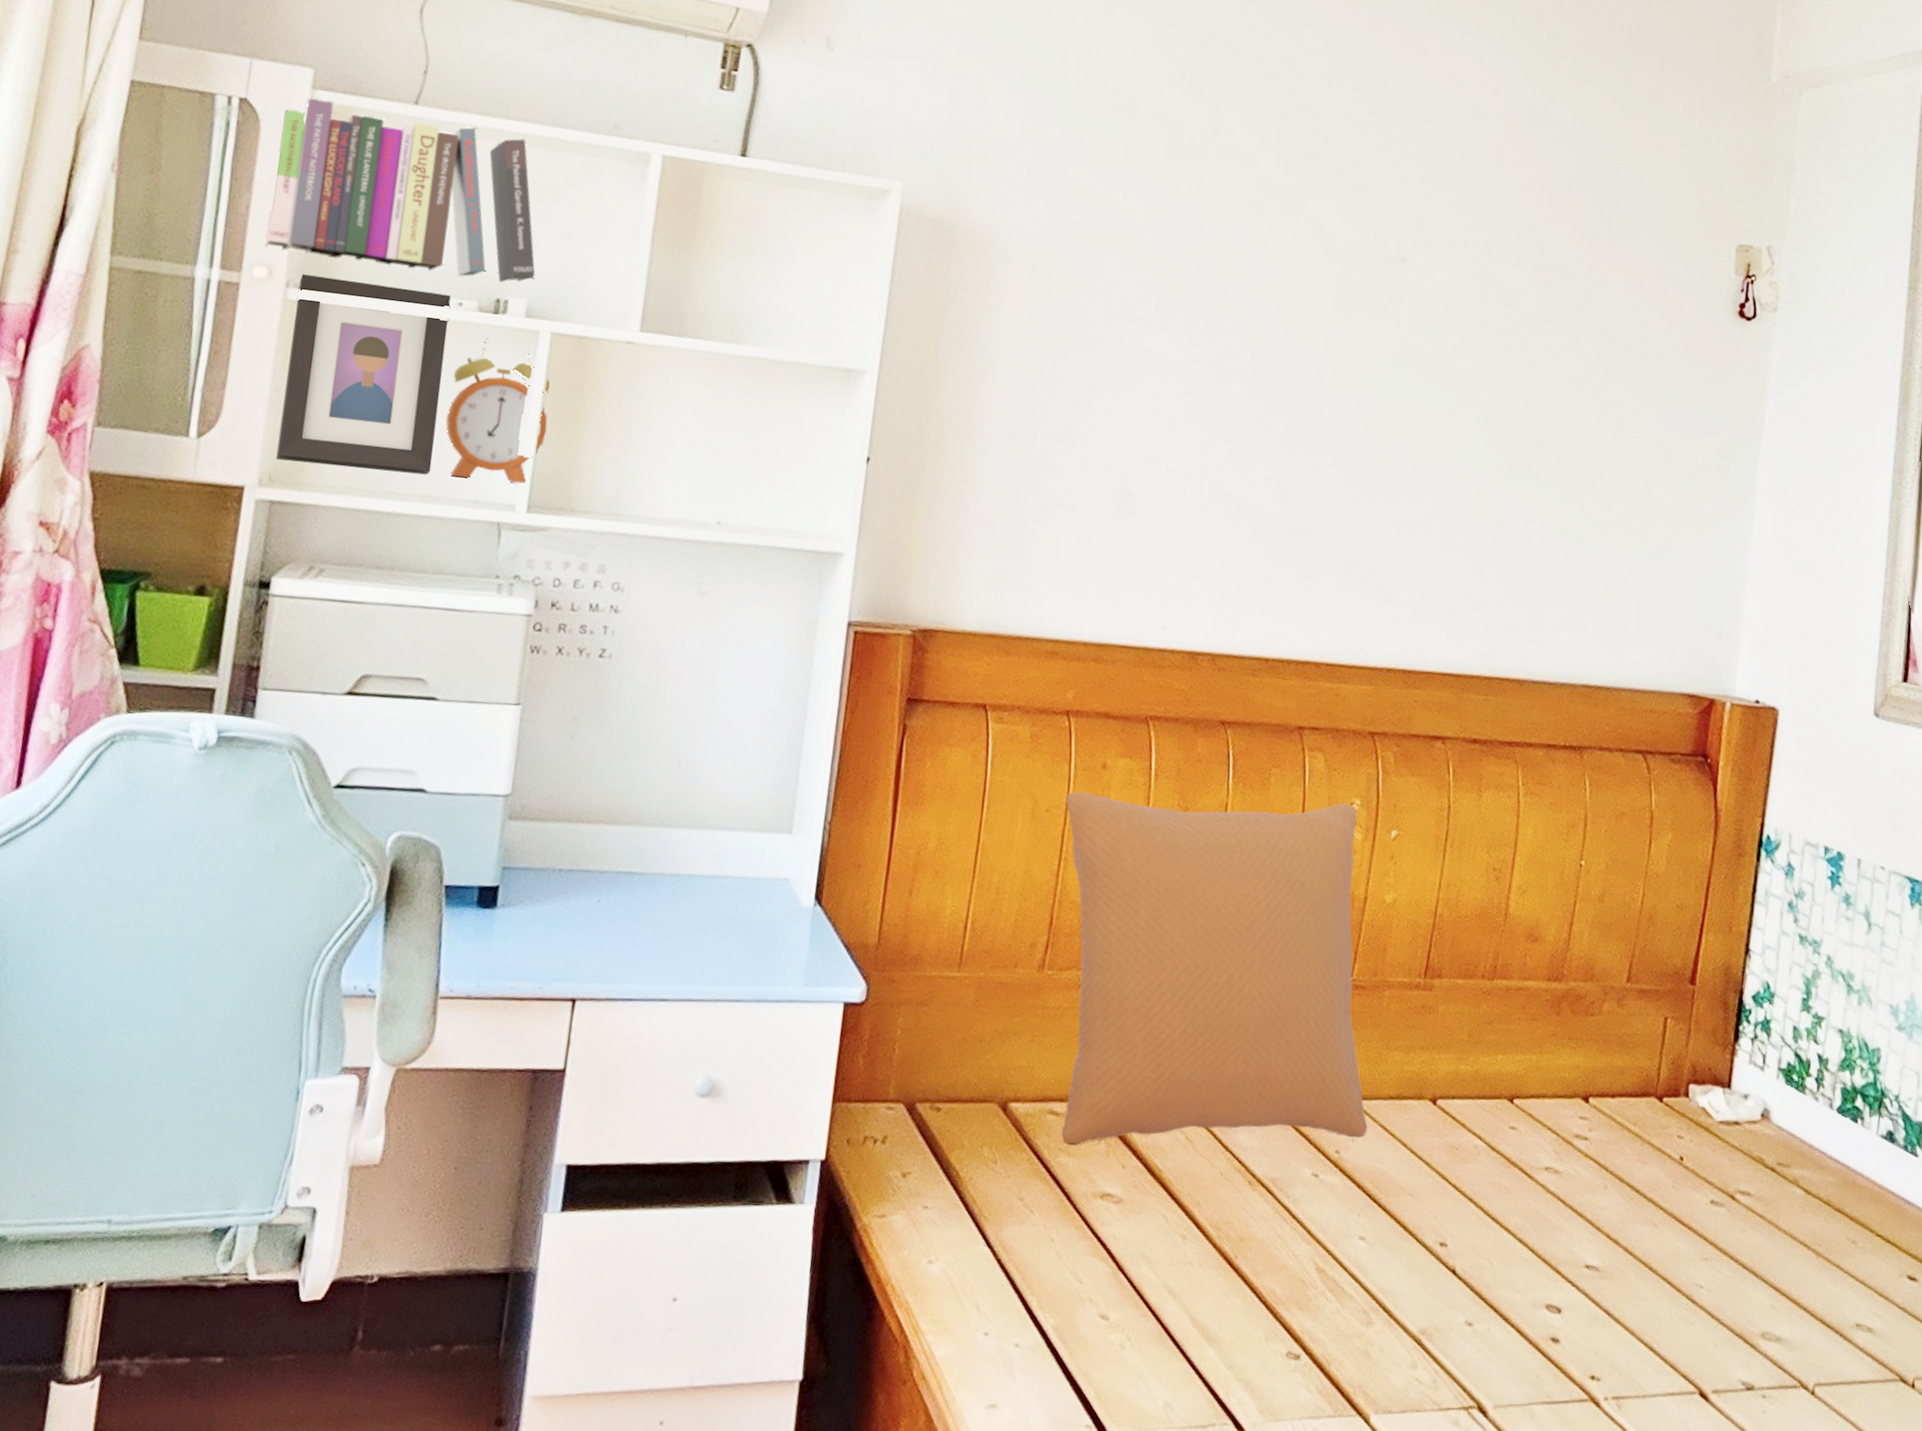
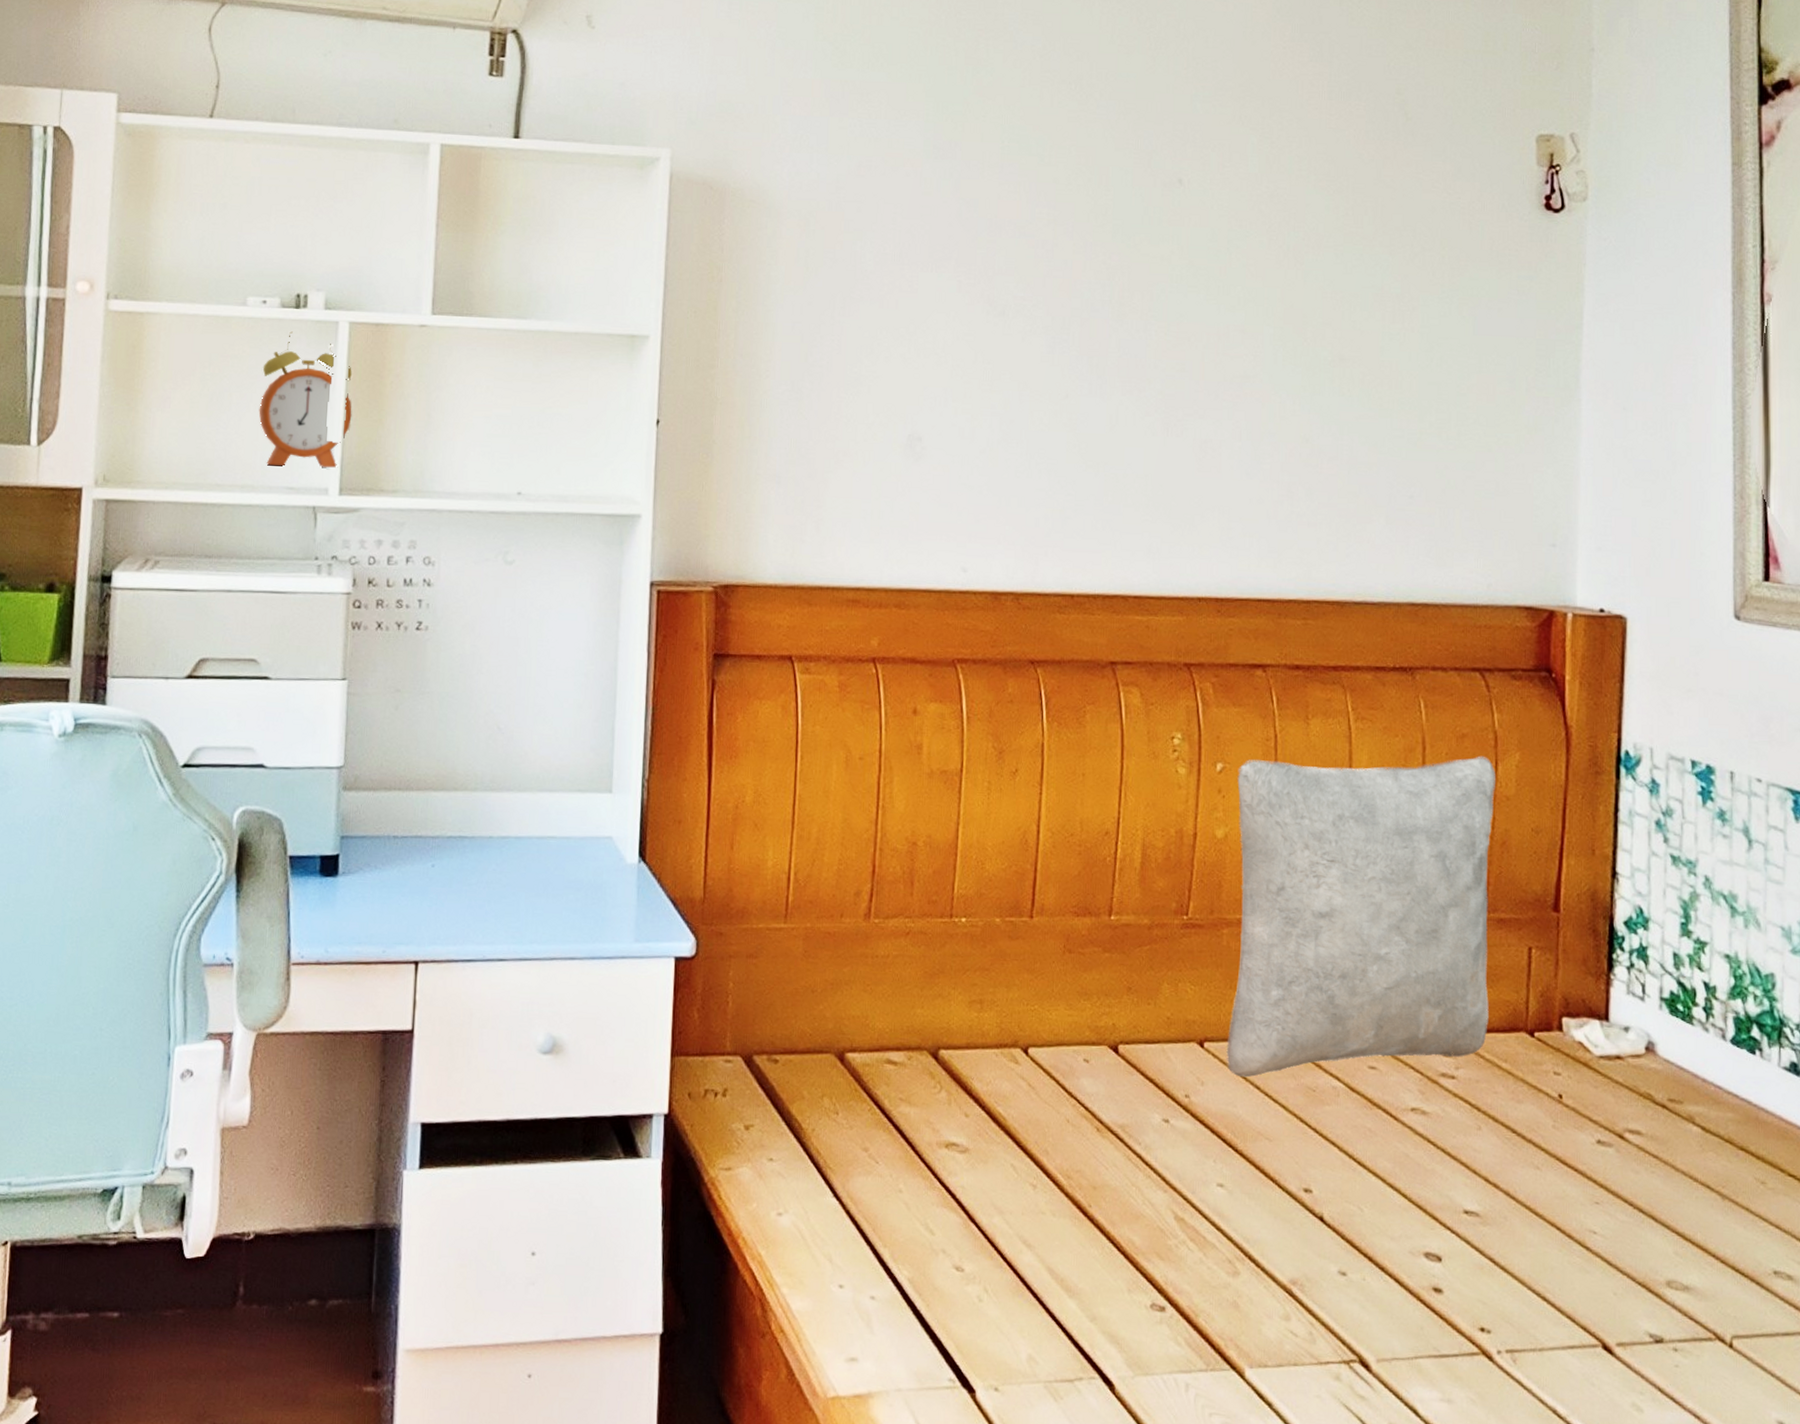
books: present [264,98,535,283] -> none [85,121,331,278]
picture frame: present [275,274,451,475] -> none [108,285,255,466]
pillow: present [1061,791,1368,1145] -> none [879,738,1217,1094]
pillow: none [1377,828,1649,1135] -> present [1226,756,1497,1078]

